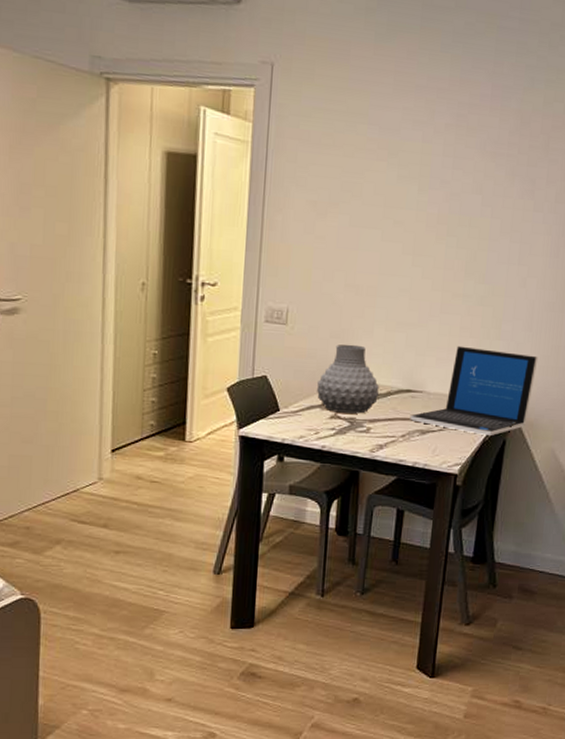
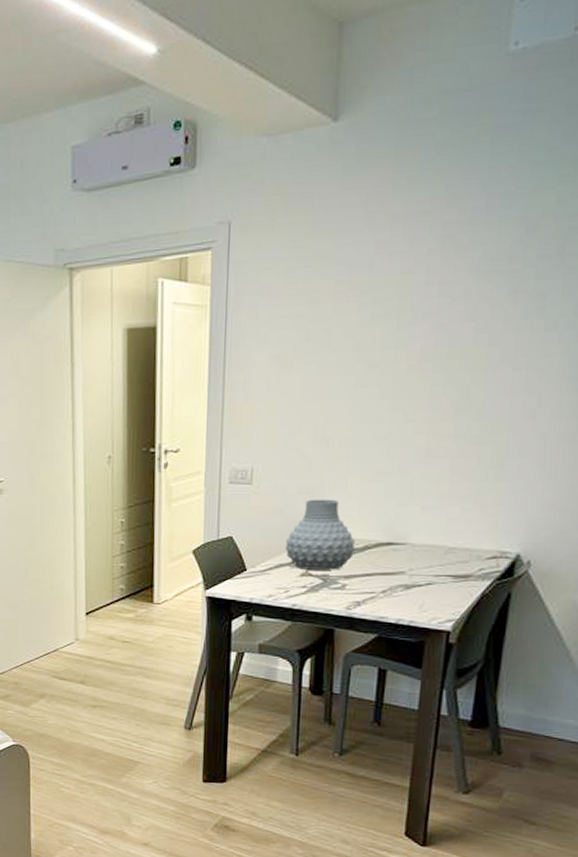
laptop: present [410,345,539,435] -> none [391,491,554,588]

